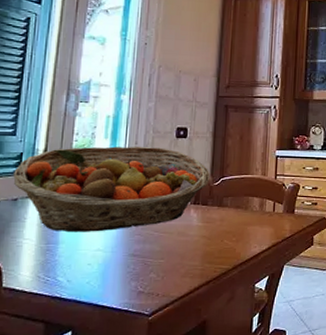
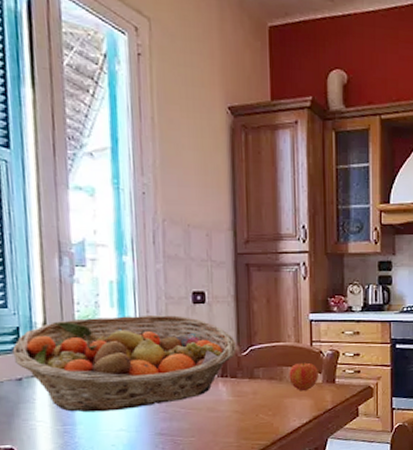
apple: none [253,192,280,220] -> present [289,361,318,392]

